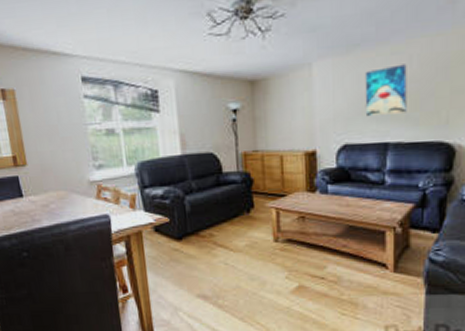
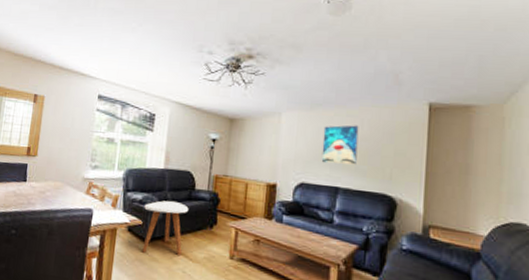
side table: none [167,190,220,252] -> present [142,200,189,257]

